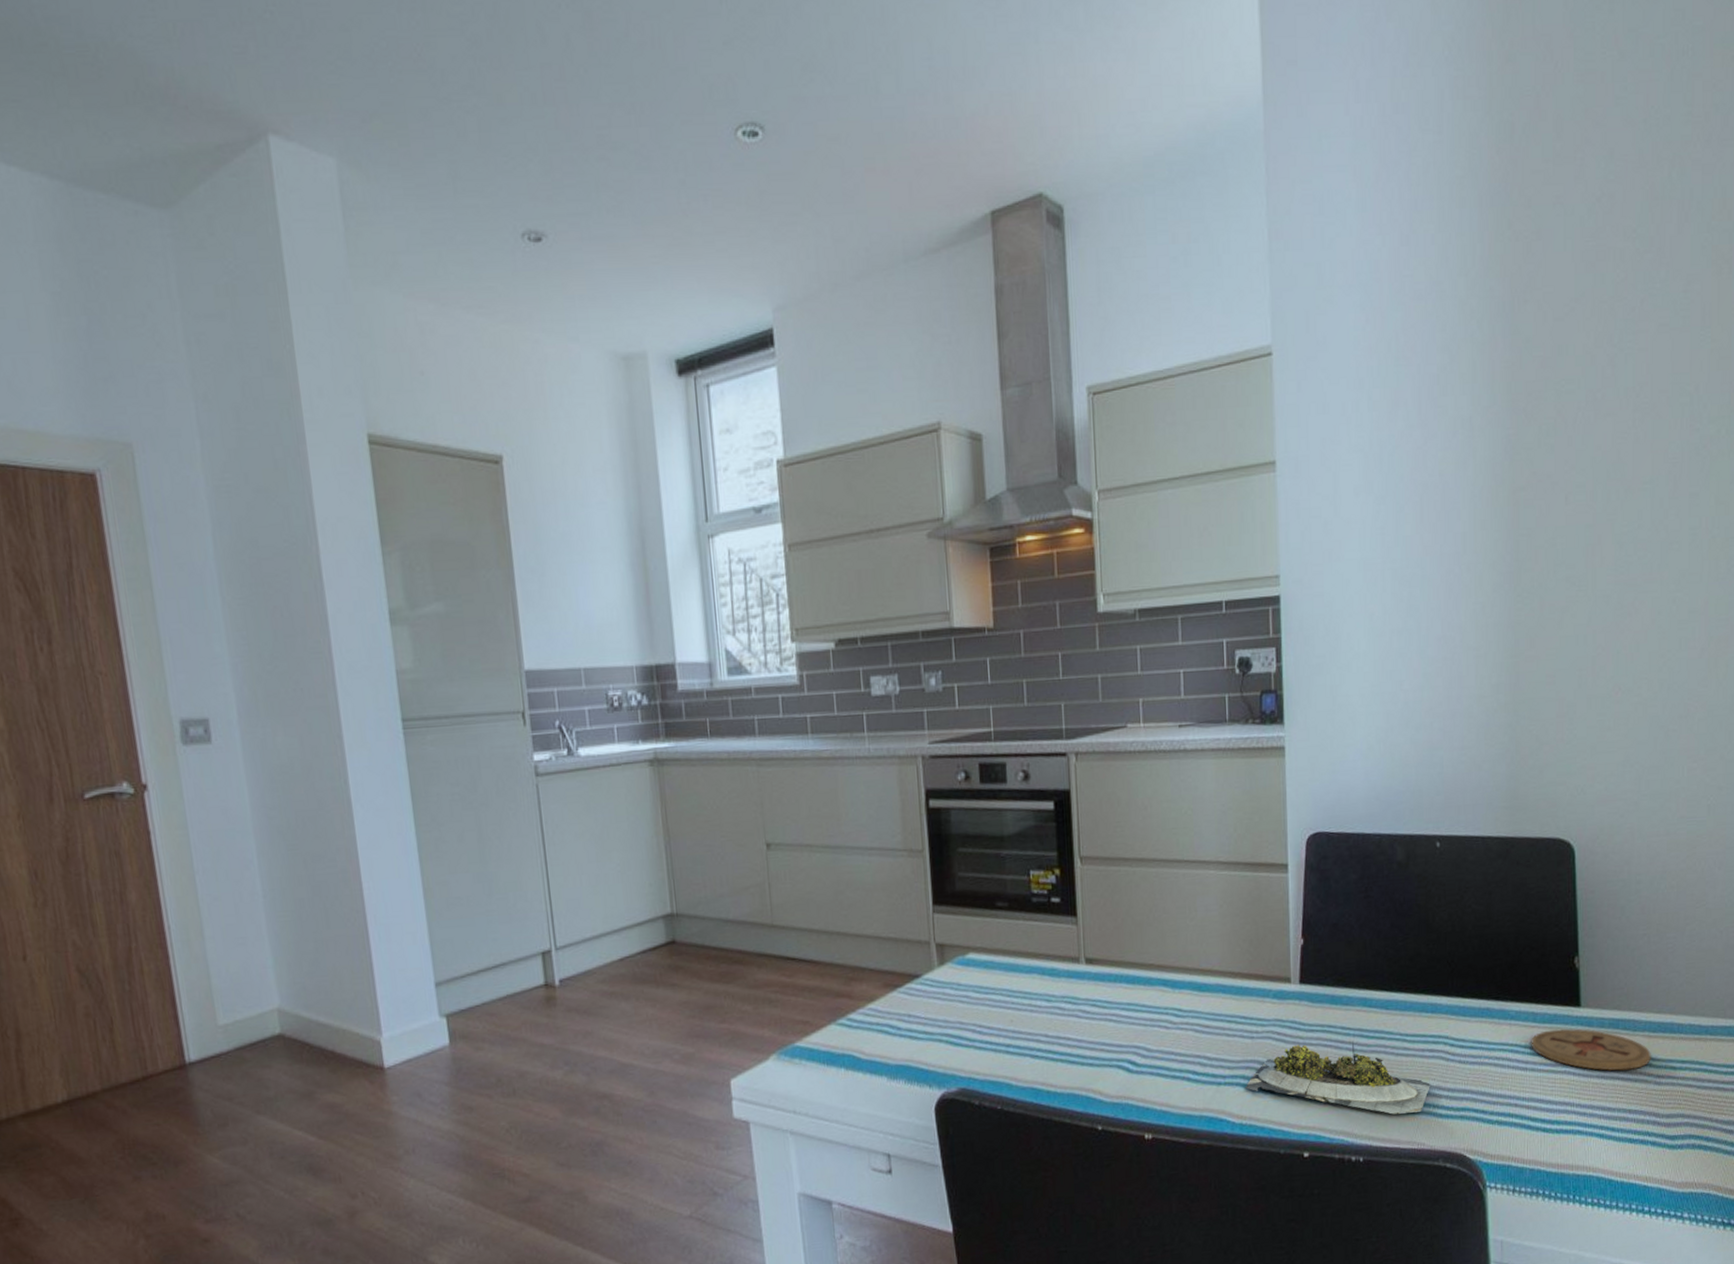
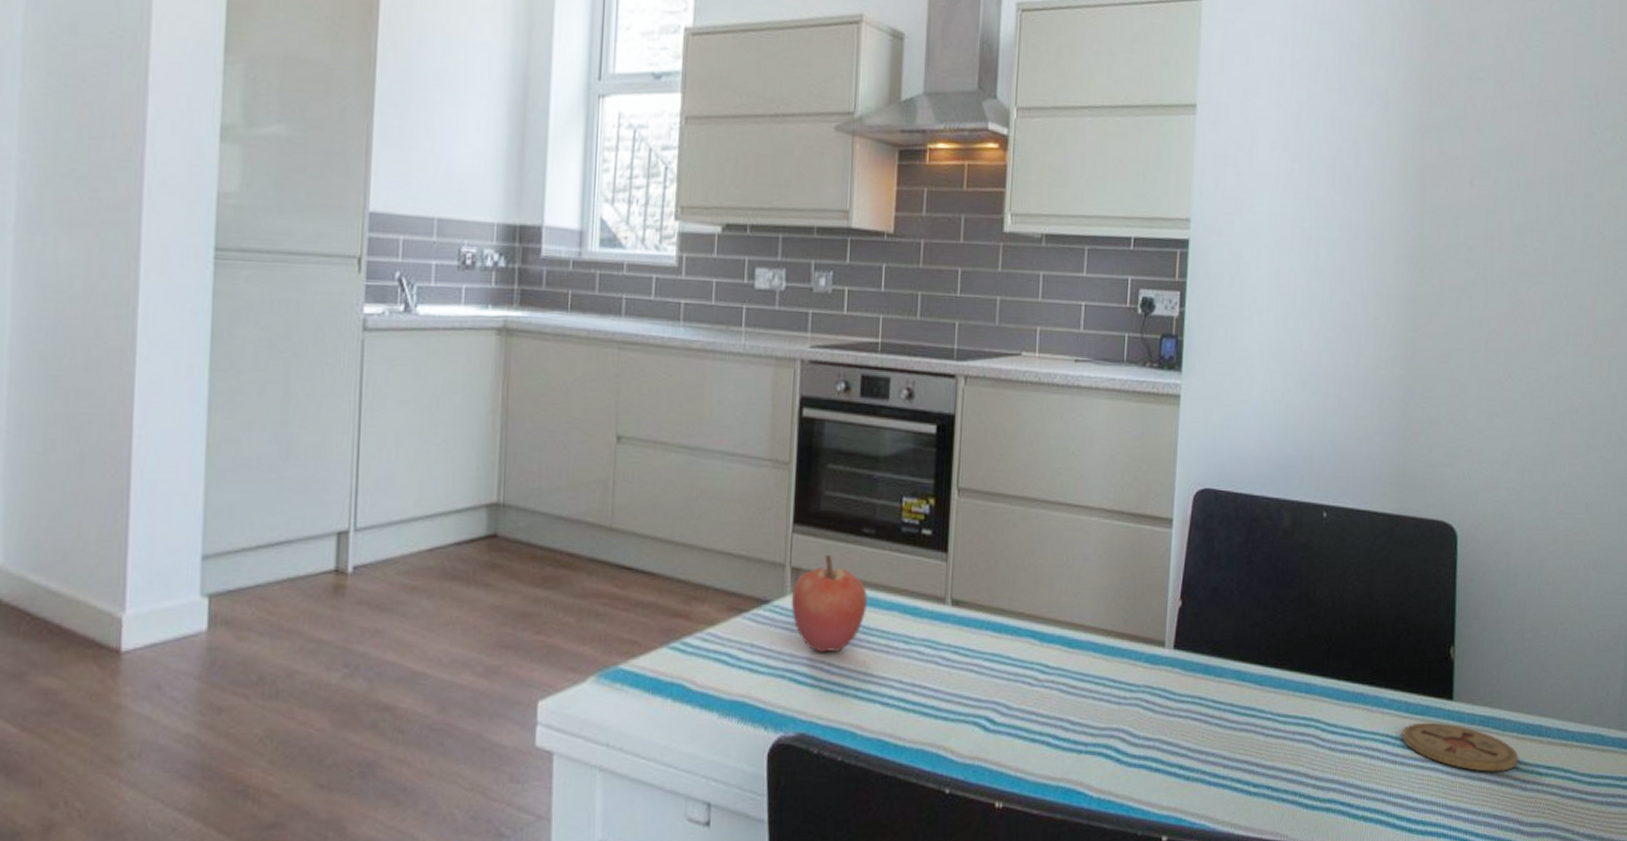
apple: none [938,929,1008,1017] -> present [791,554,867,653]
succulent plant: present [1245,1041,1430,1115] -> none [1107,716,1298,801]

